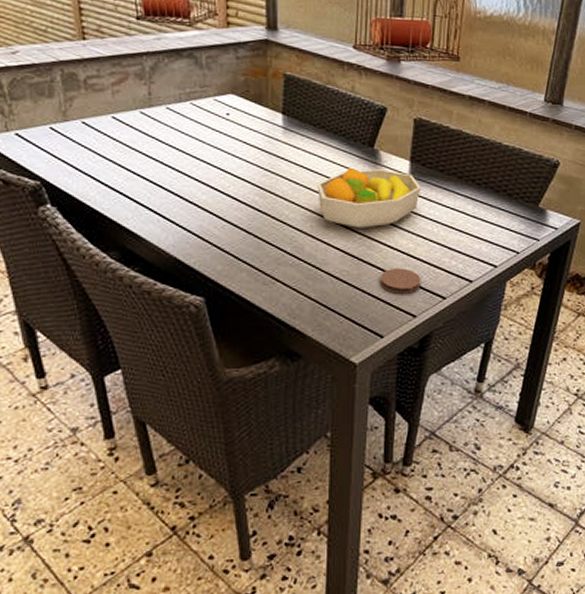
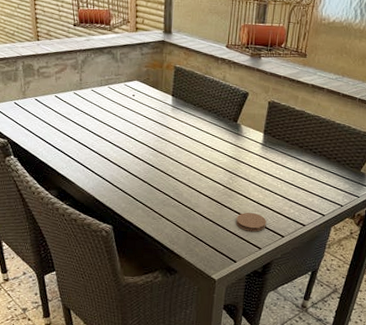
fruit bowl: present [317,167,421,228] -> none [194,136,271,182]

